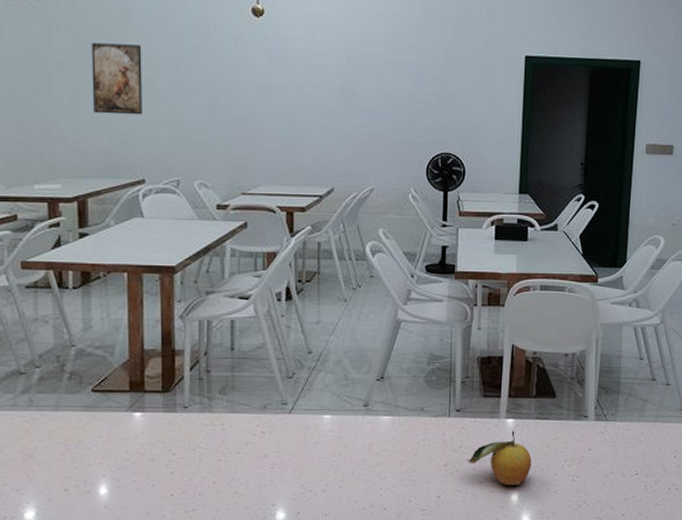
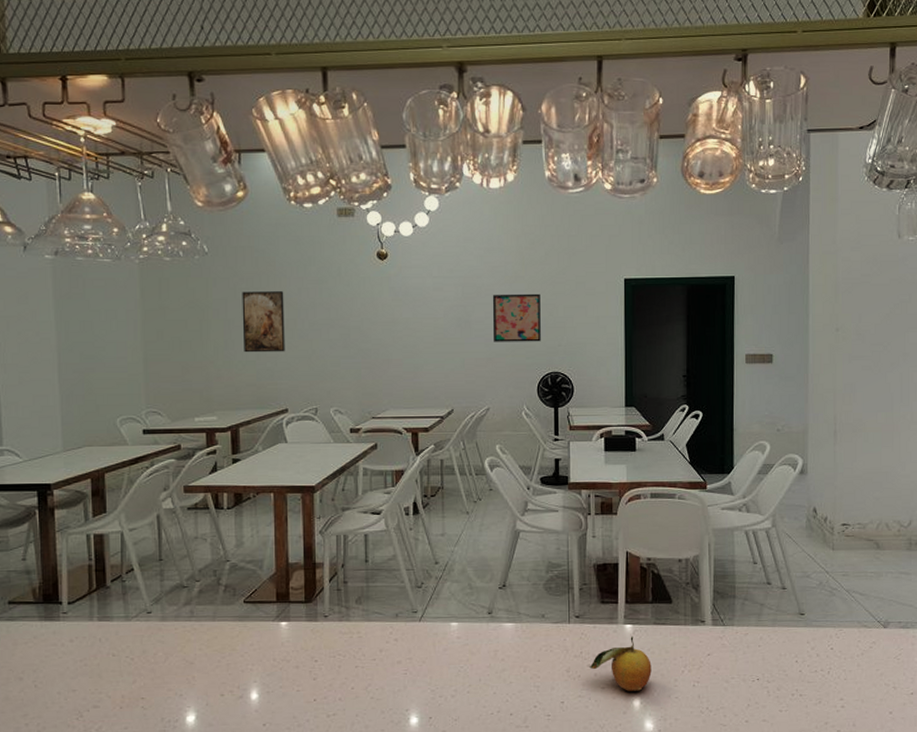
wall art: none [380,64,434,119] -> present [492,293,541,342]

